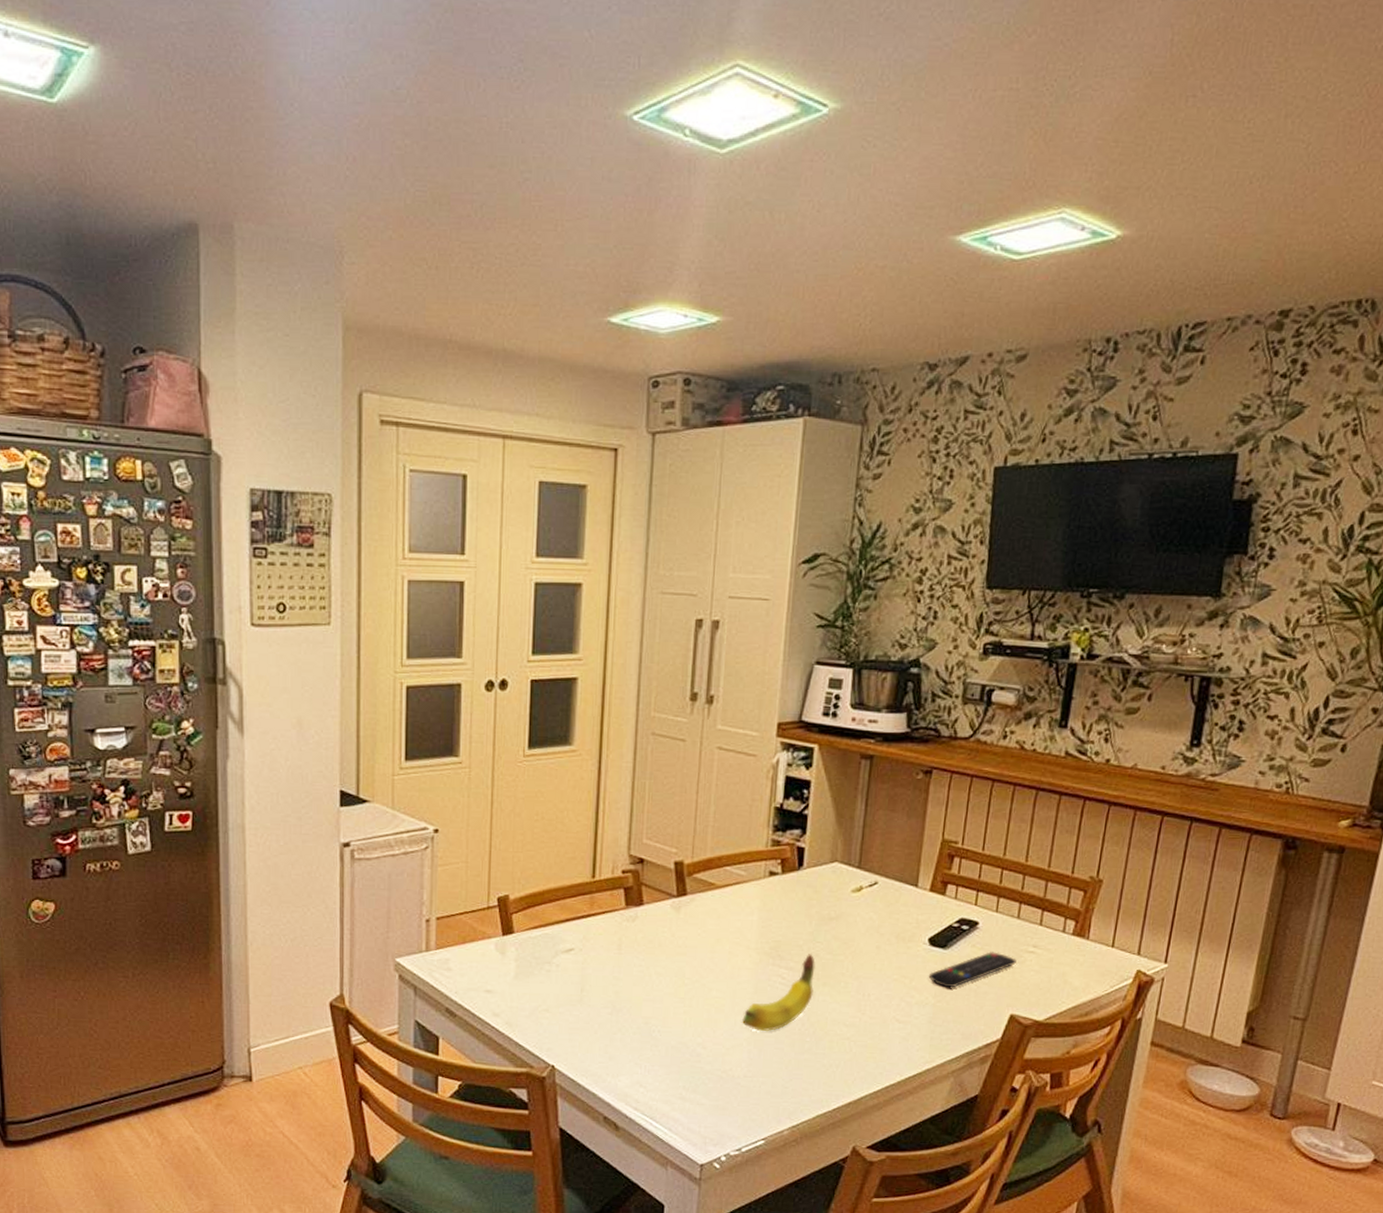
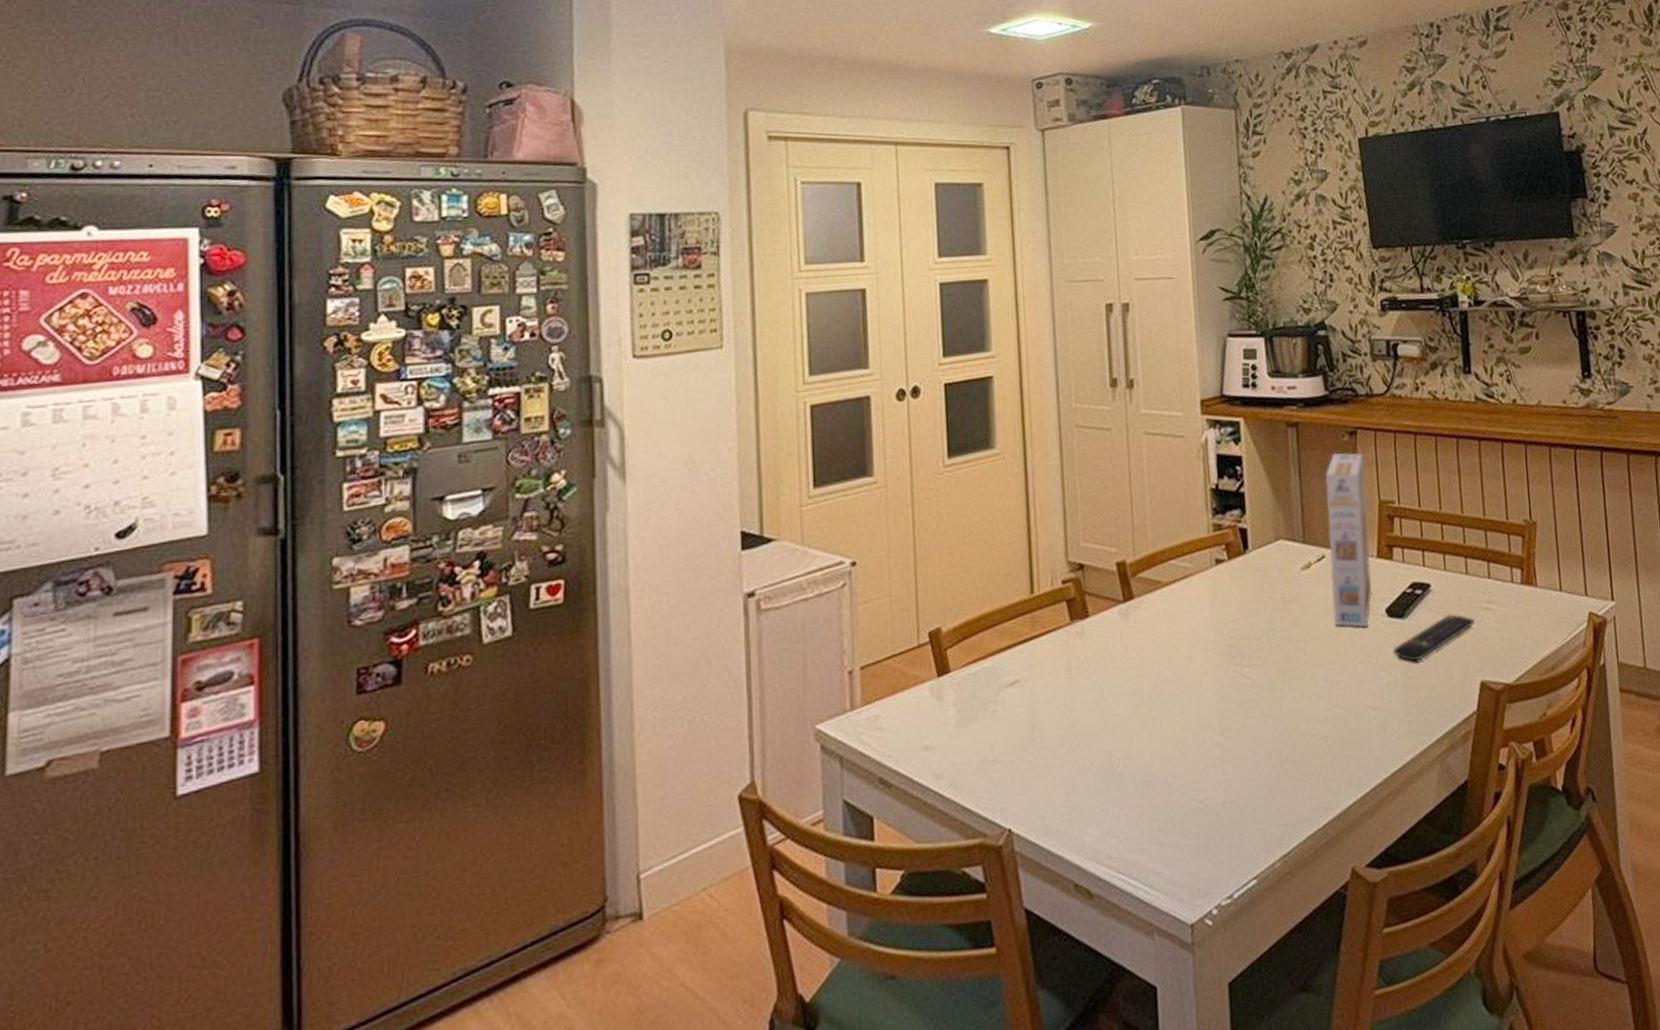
fruit: present [741,954,815,1032] -> none [1210,646,1281,746]
cereal box: none [875,789,934,950] -> present [1325,452,1371,627]

